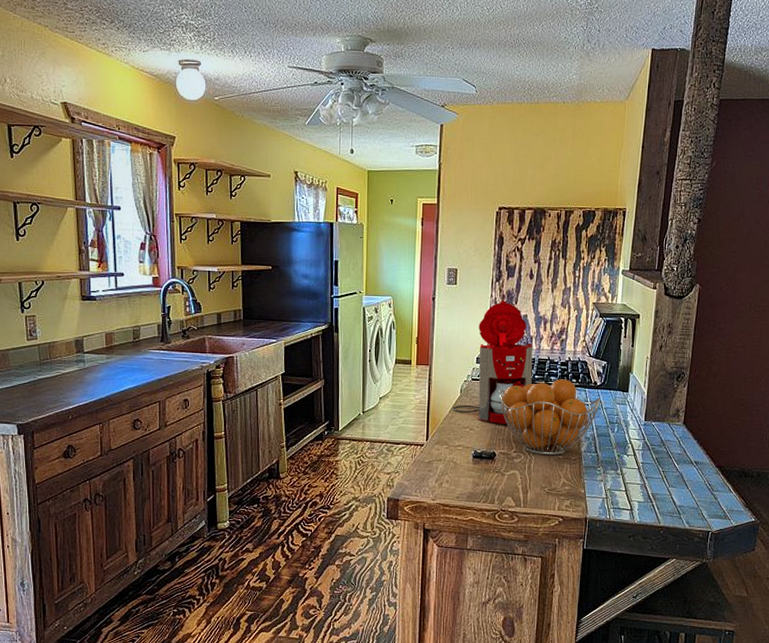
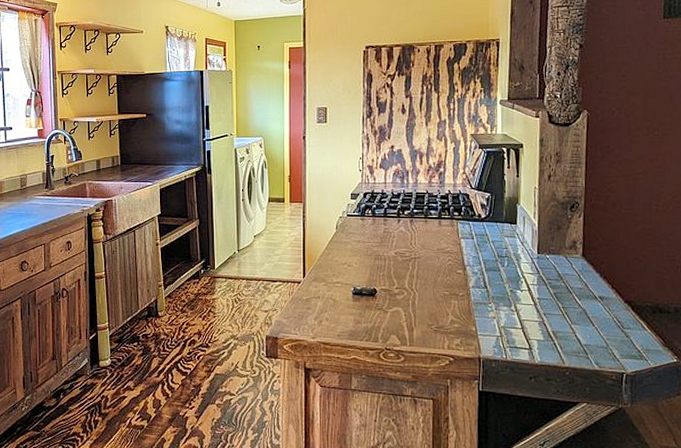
coffee maker: present [452,300,533,424] -> none [328,136,411,260]
fruit basket: present [499,379,600,456] -> none [376,212,486,292]

